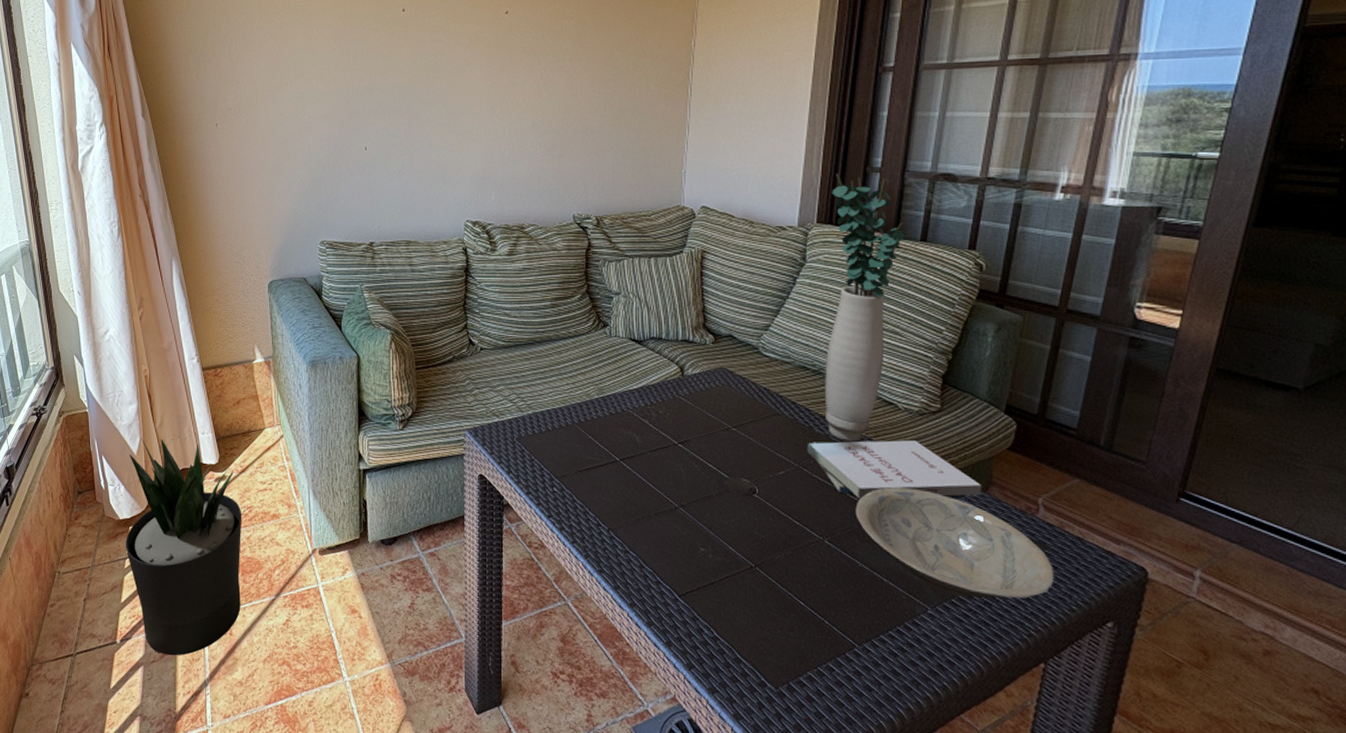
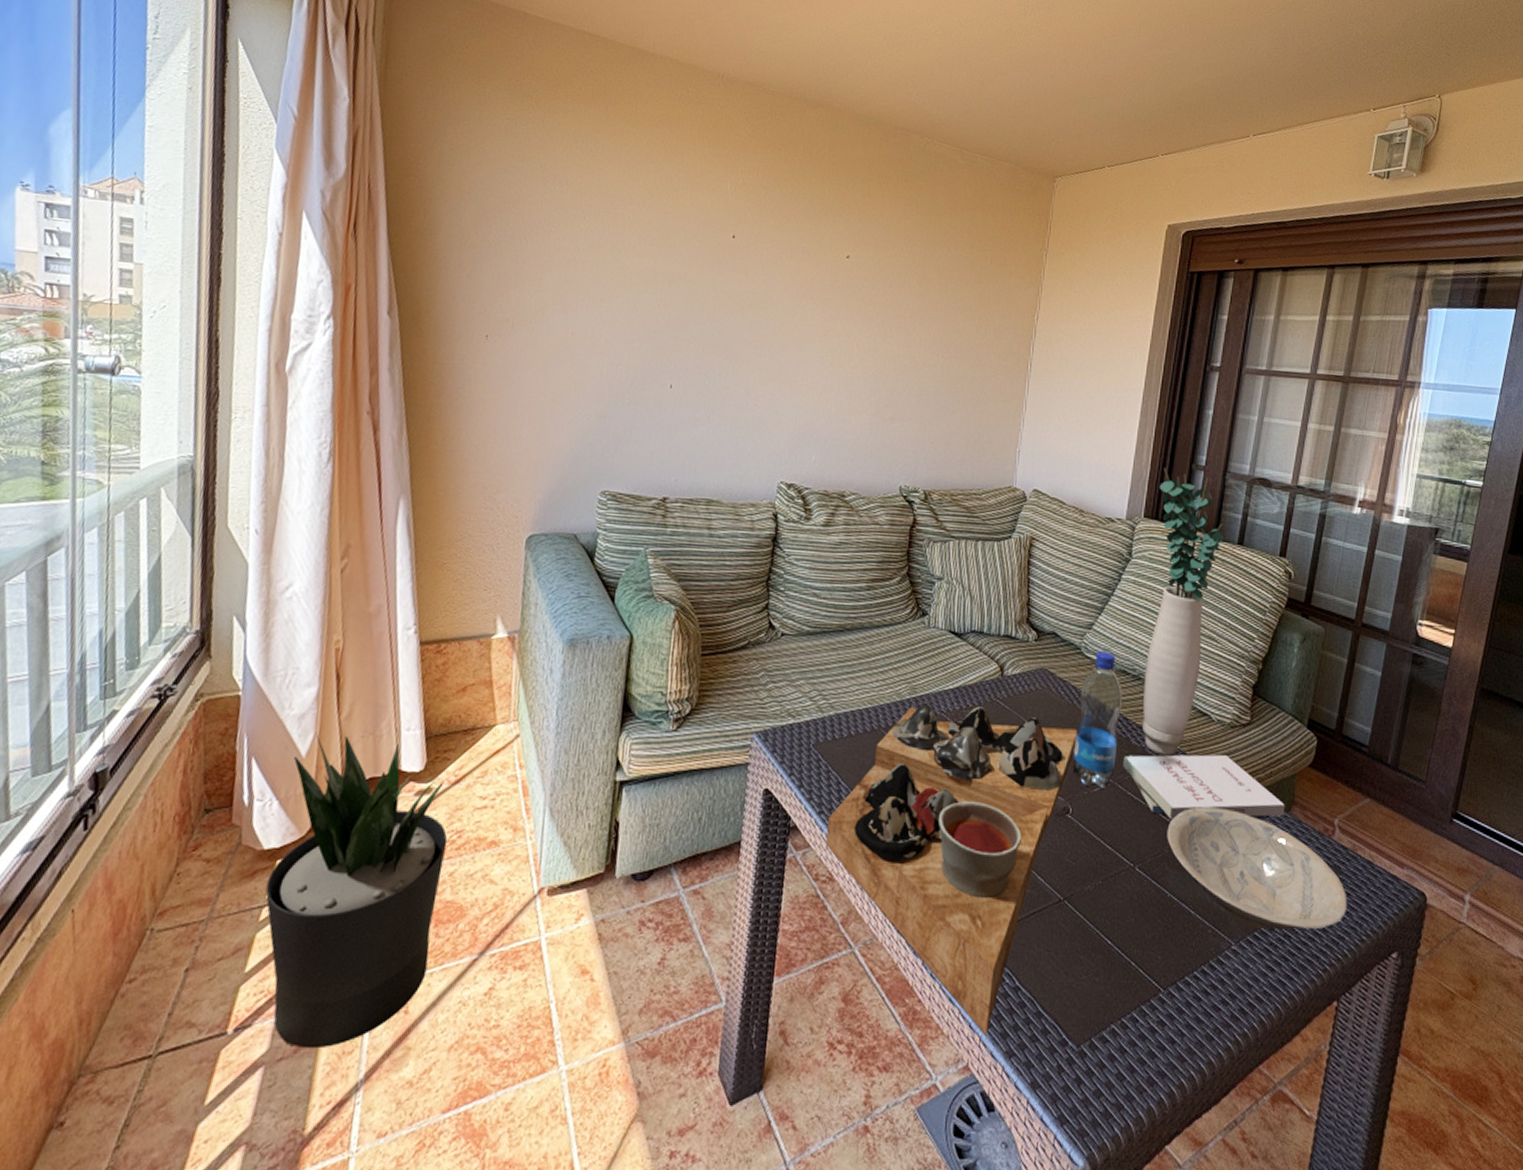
decorative tray: none [534,402,760,674] -> present [825,704,1078,1034]
bottle: none [756,350,804,473] -> present [1072,651,1123,790]

